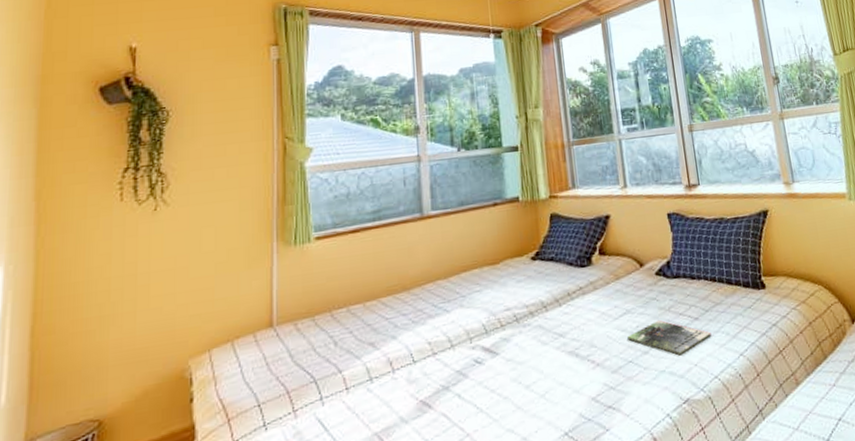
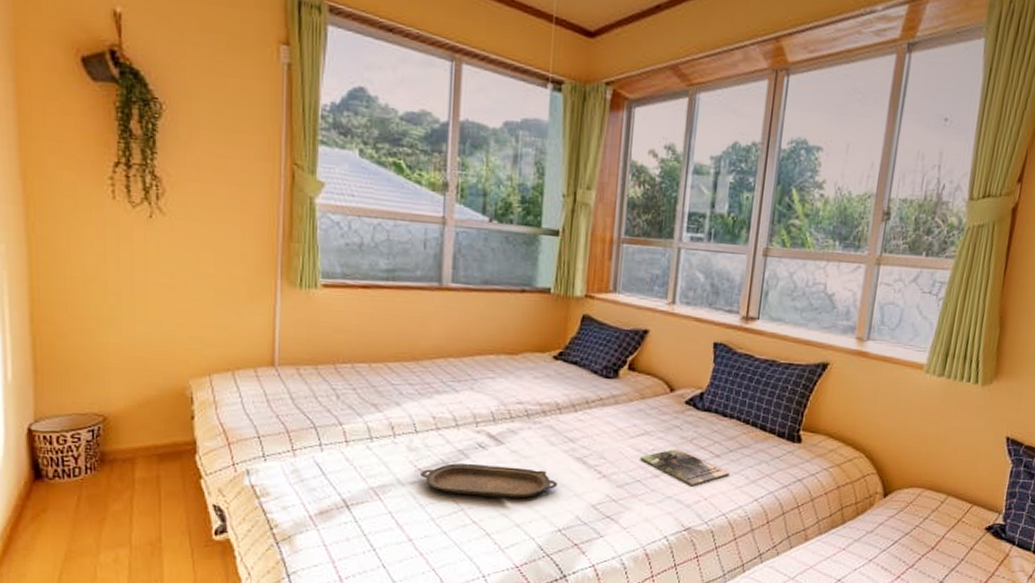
serving tray: none [423,372,556,421] -> present [421,463,558,499]

